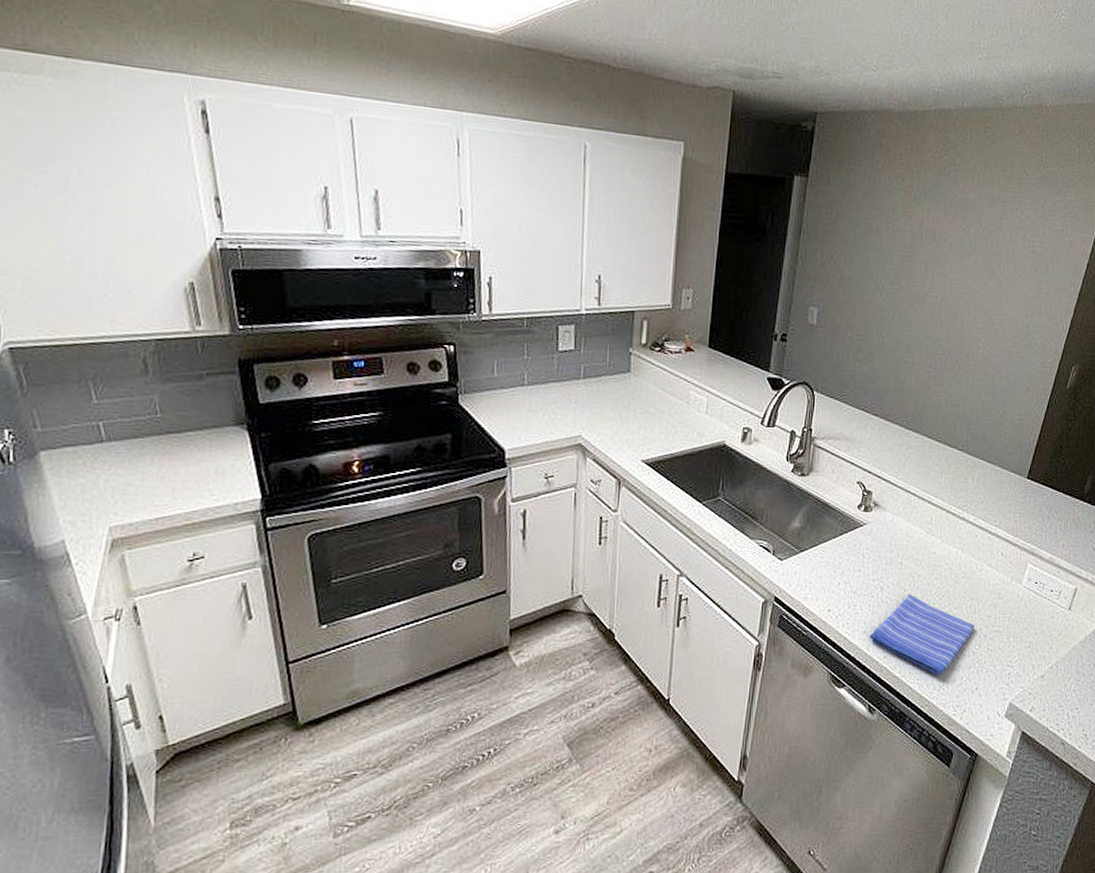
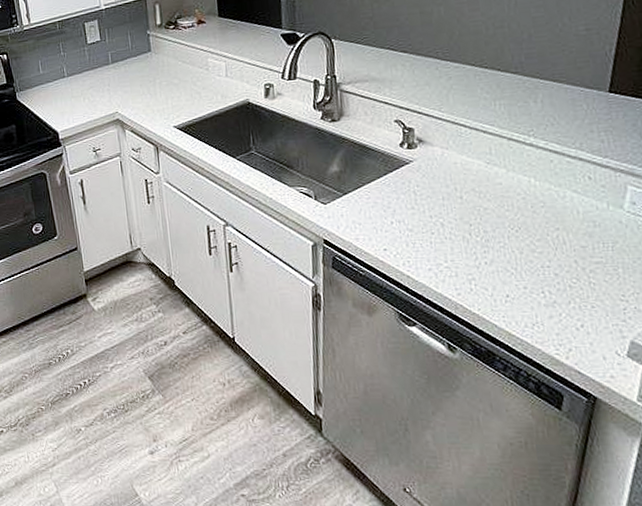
dish towel: present [869,594,974,675] -> none [436,228,567,311]

